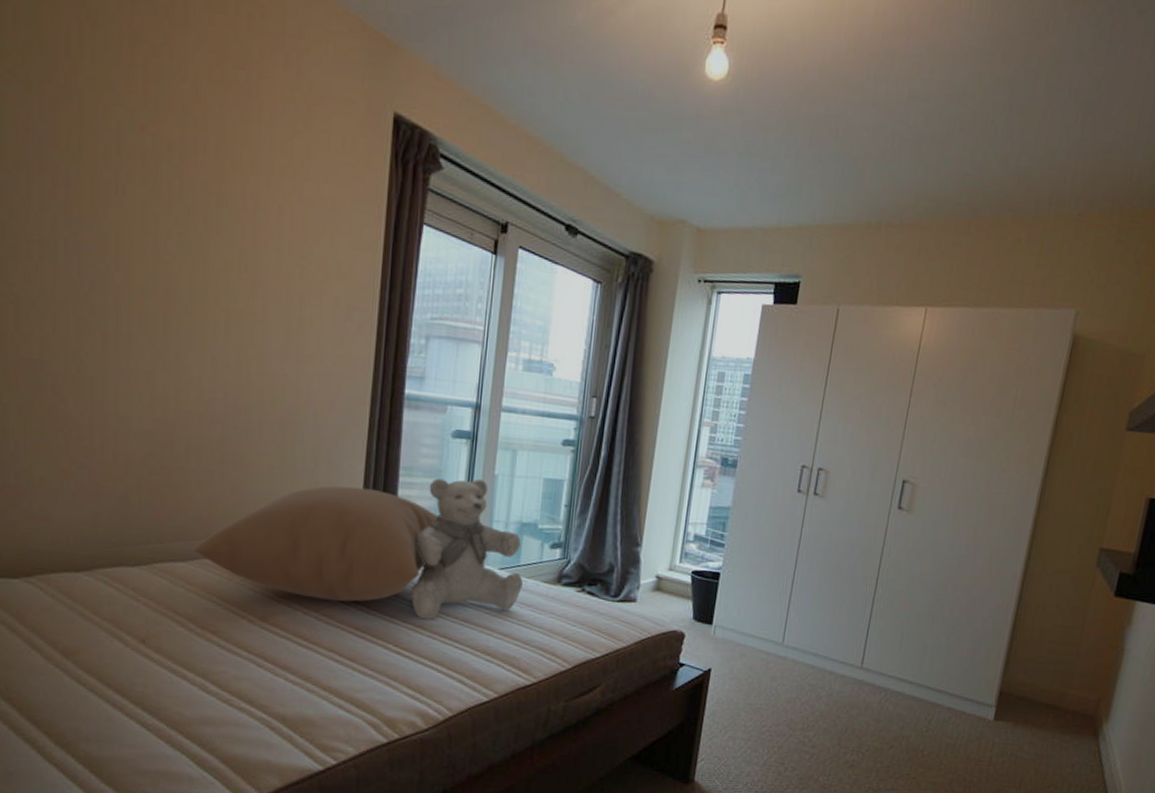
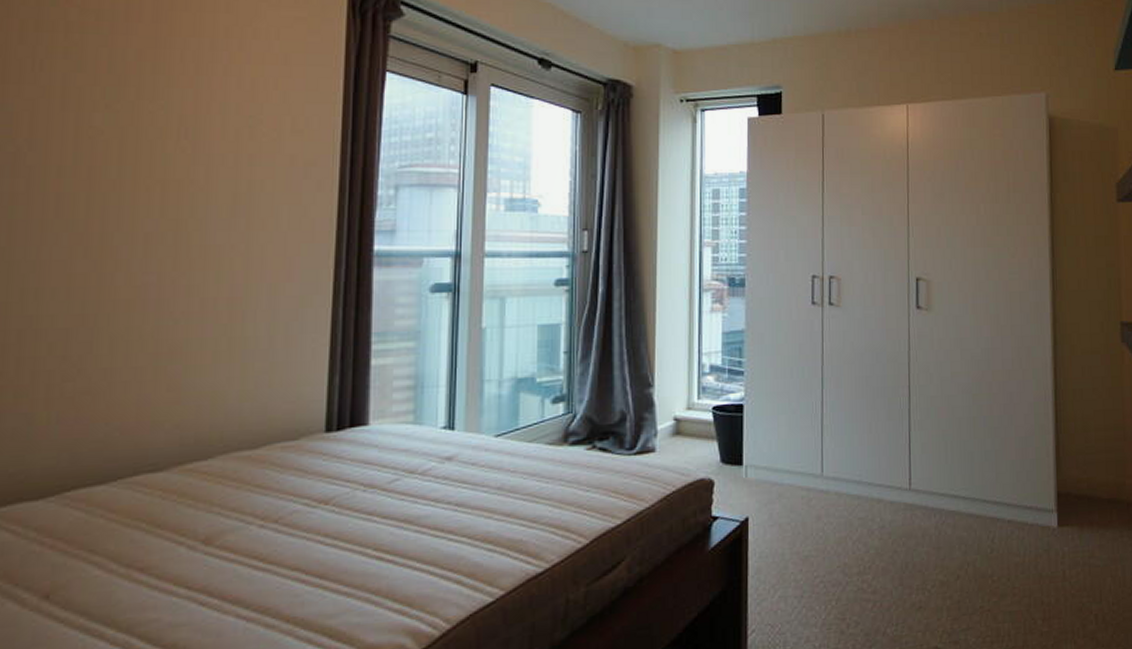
cushion: present [193,486,438,602] -> none [116,362,420,506]
teddy bear: present [410,478,523,620] -> none [391,334,524,512]

